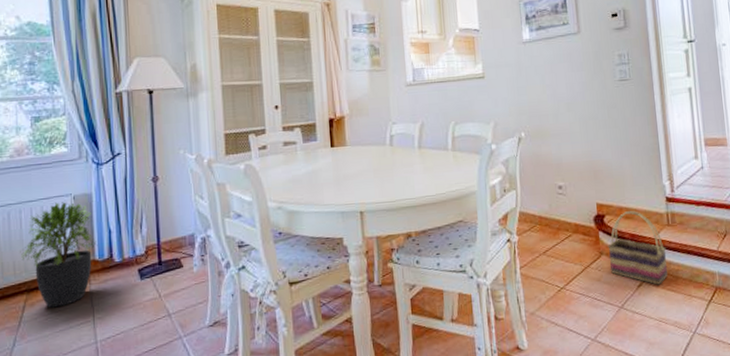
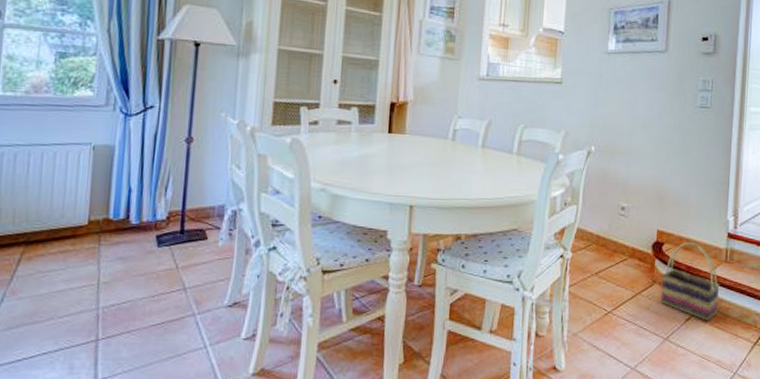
potted plant: present [20,202,98,308] -> none [23,150,114,265]

